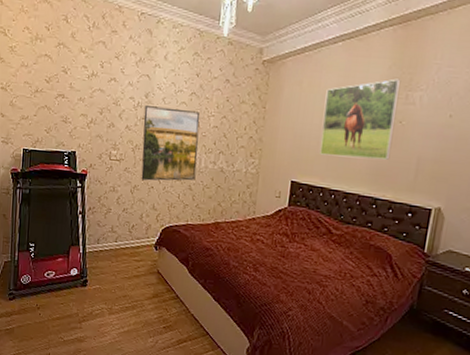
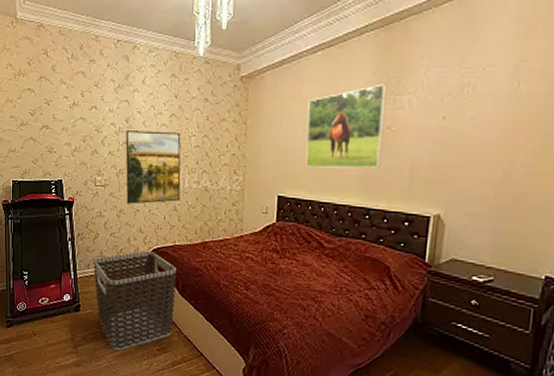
clothes hamper: none [103,228,188,328] -> present [93,250,177,351]

